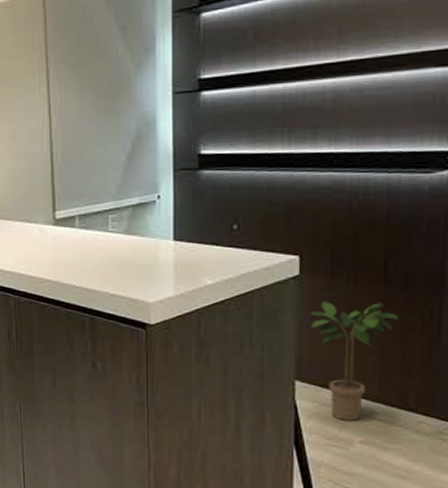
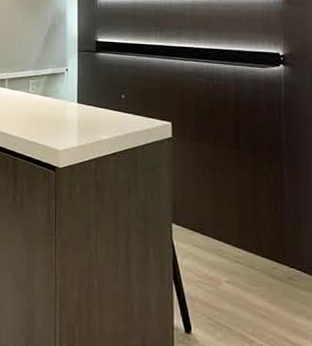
potted plant: present [309,301,398,421] -> none [181,160,250,263]

